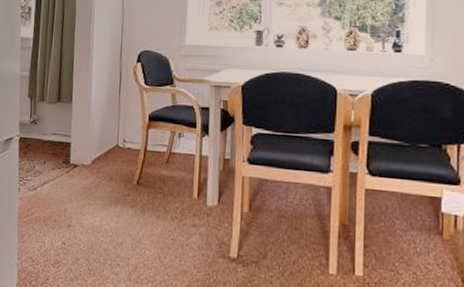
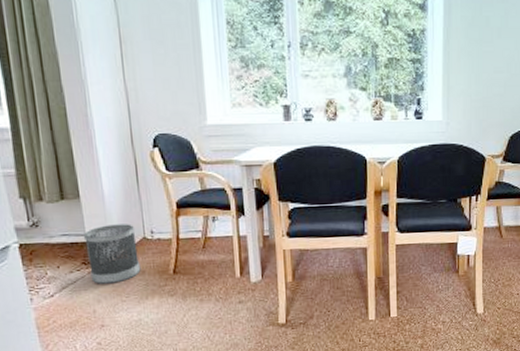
wastebasket: none [68,129,111,186] -> present [84,224,141,284]

